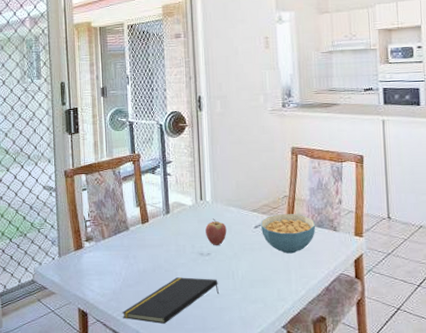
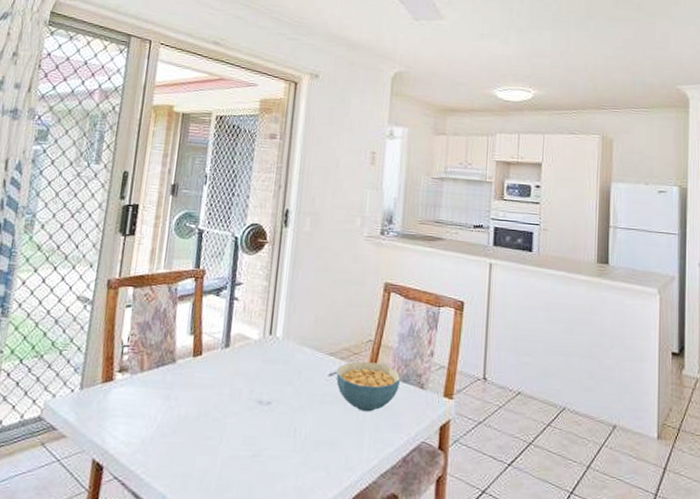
notepad: present [122,277,220,324] -> none [148,429,275,489]
fruit: present [205,218,227,246] -> none [269,359,296,394]

